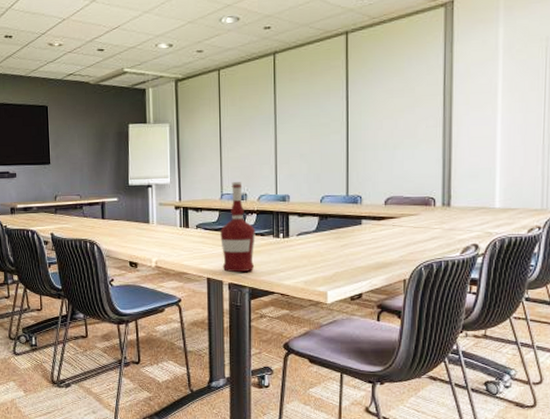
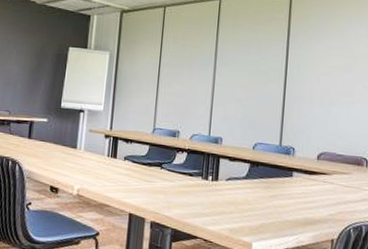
alcohol: present [220,181,256,273] -> none [146,117,185,212]

